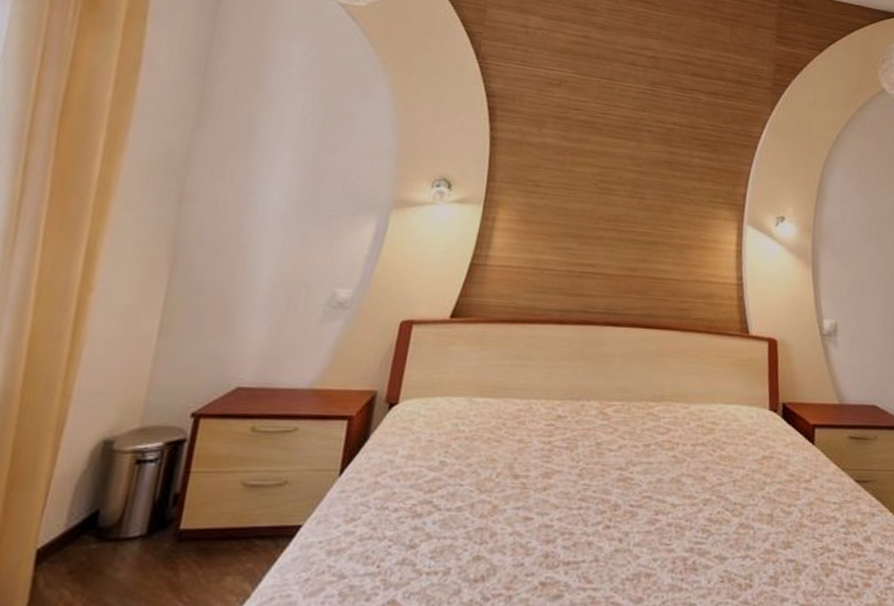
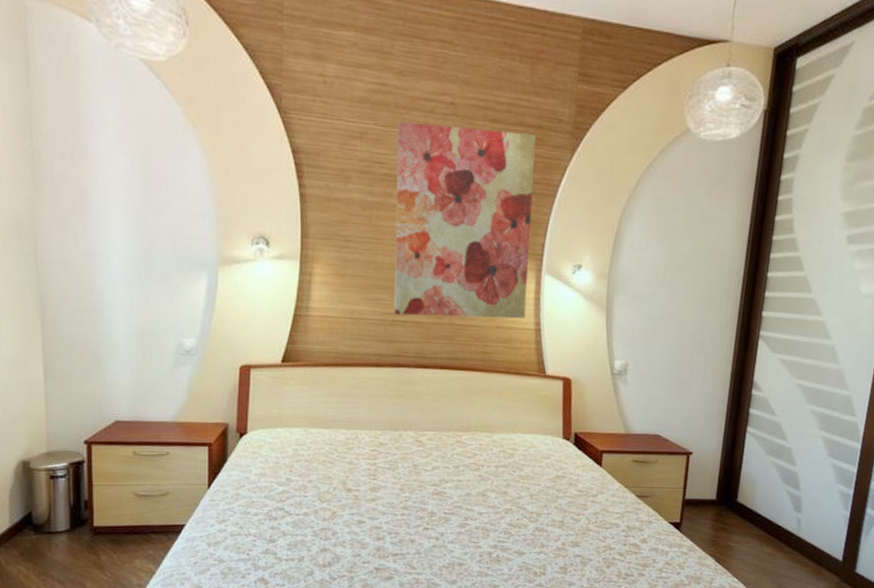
wall art: none [582,71,736,273] -> present [393,121,536,319]

